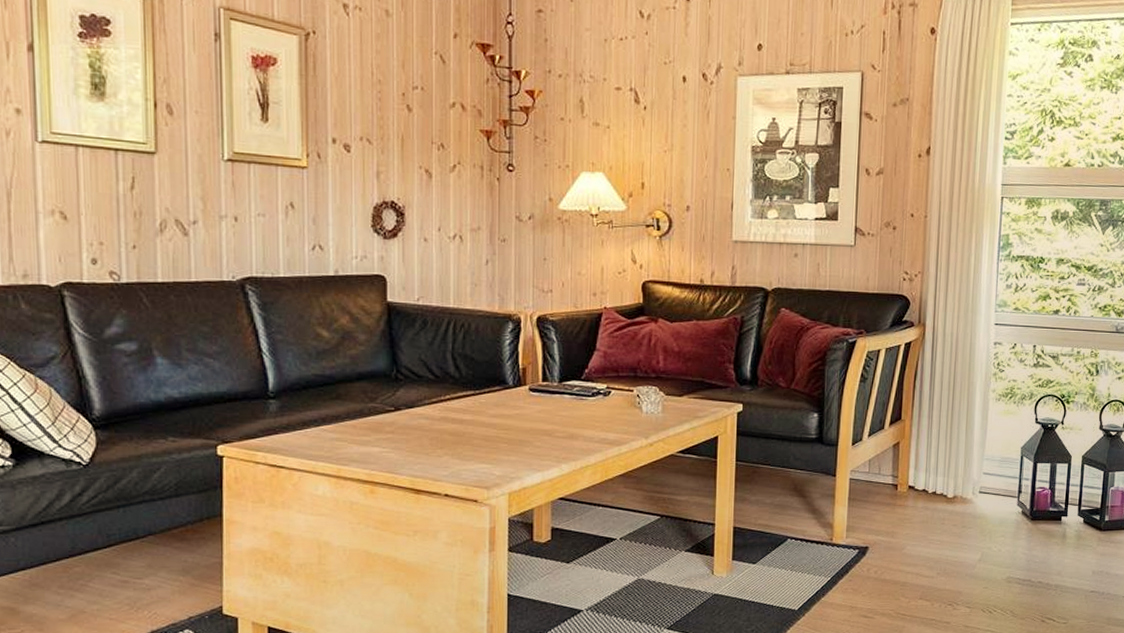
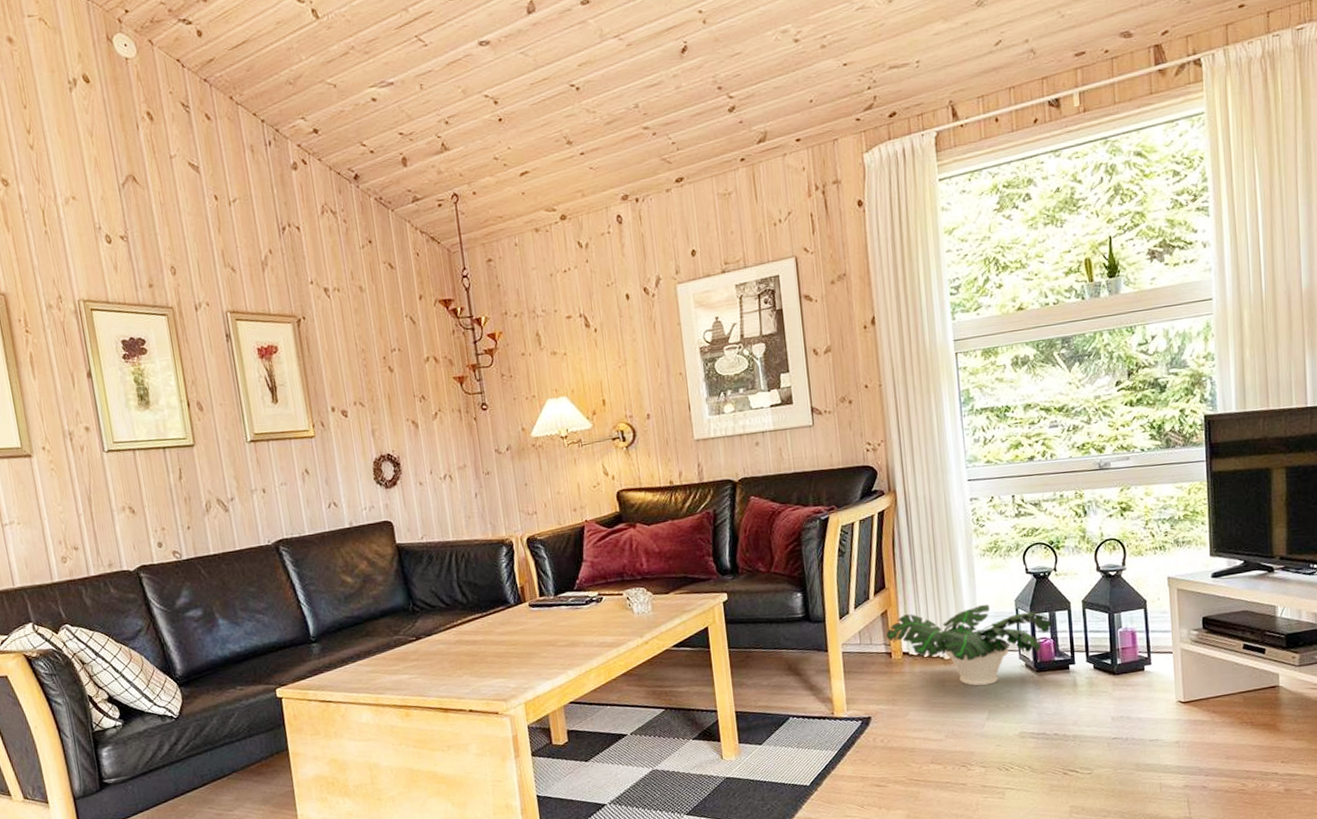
potted plant: none [895,448,1053,528] -> present [886,604,1053,687]

